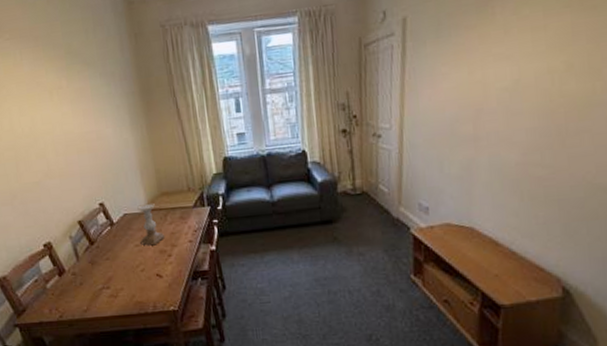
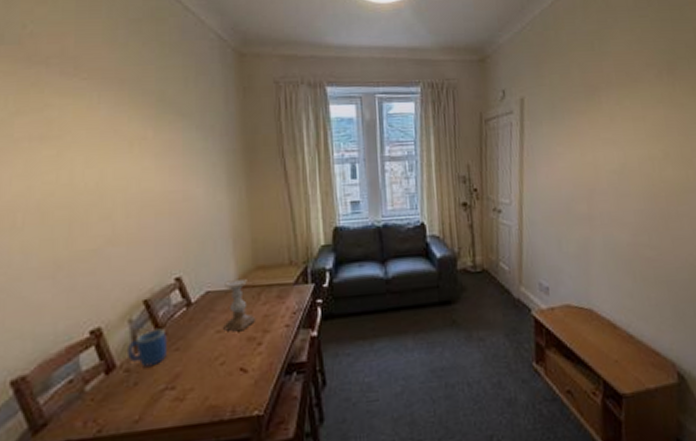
mug: none [71,243,101,272] -> present [126,328,168,367]

